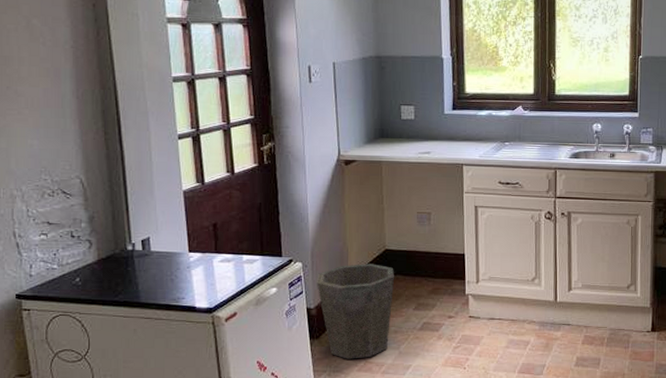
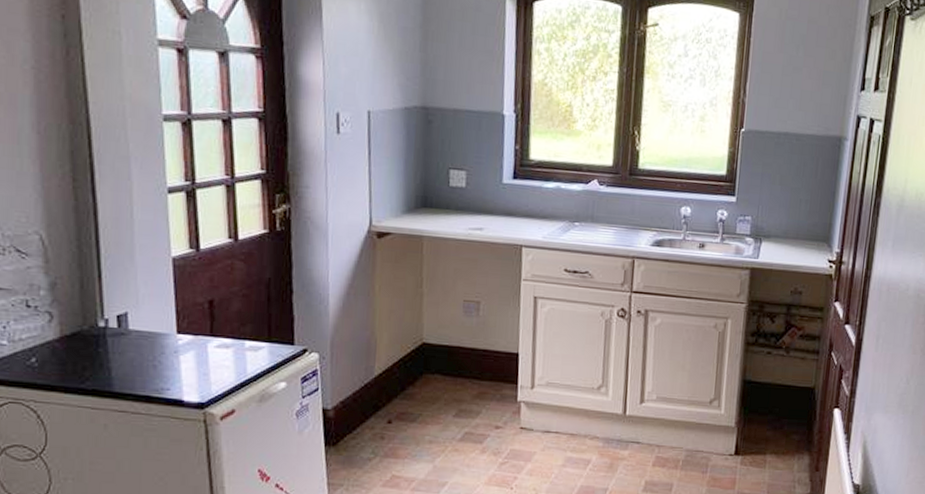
waste bin: present [317,264,395,359] -> none [336,358,433,472]

